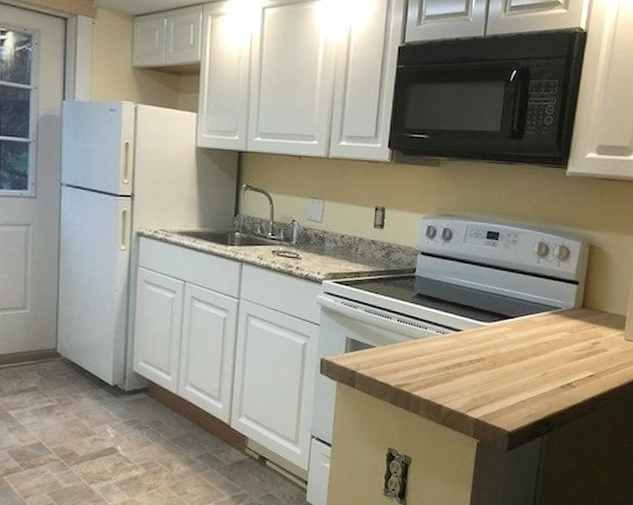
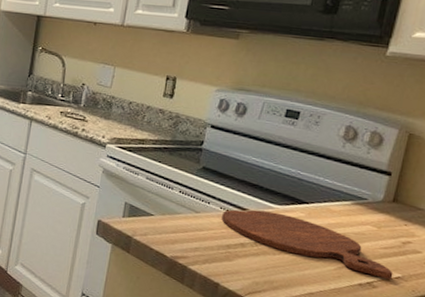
cutting board: none [439,330,587,379] -> present [222,209,393,280]

